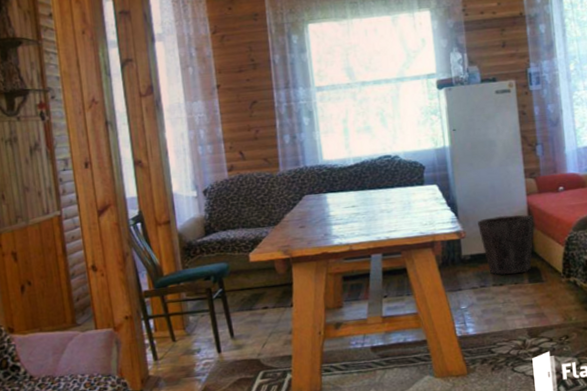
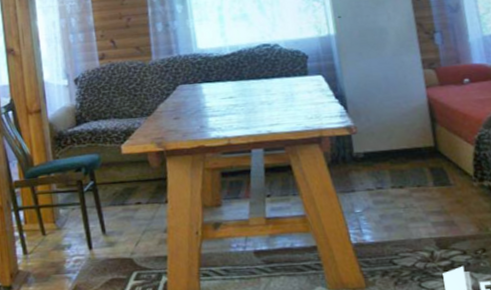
waste bin: present [478,215,534,275] -> none [370,109,437,177]

